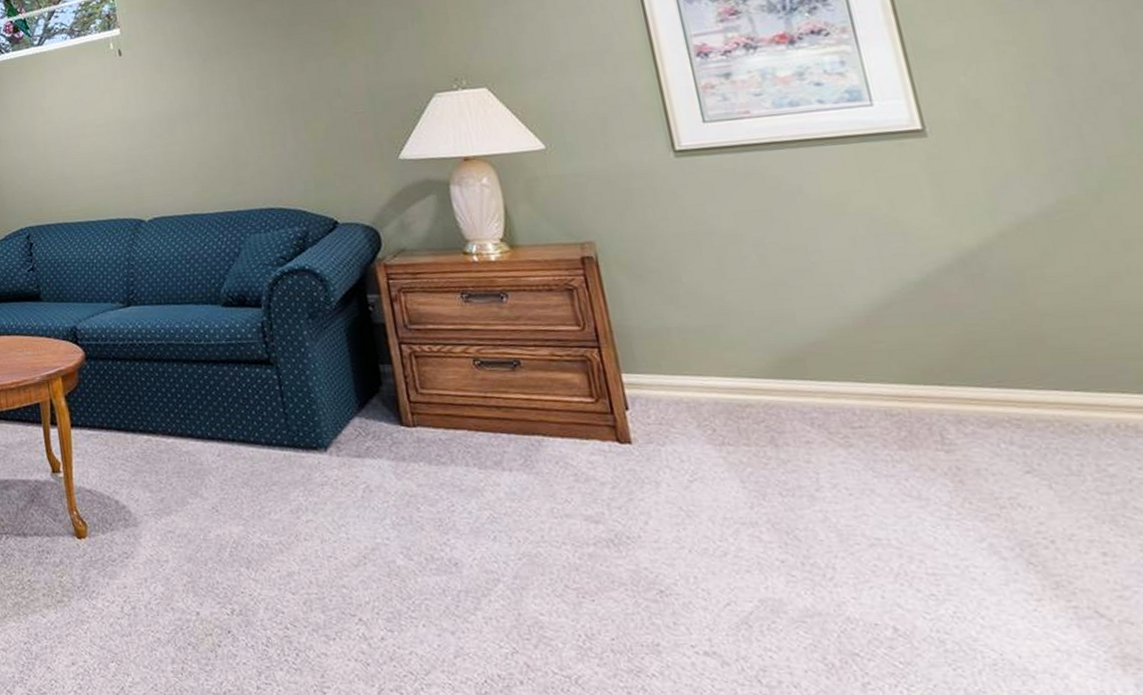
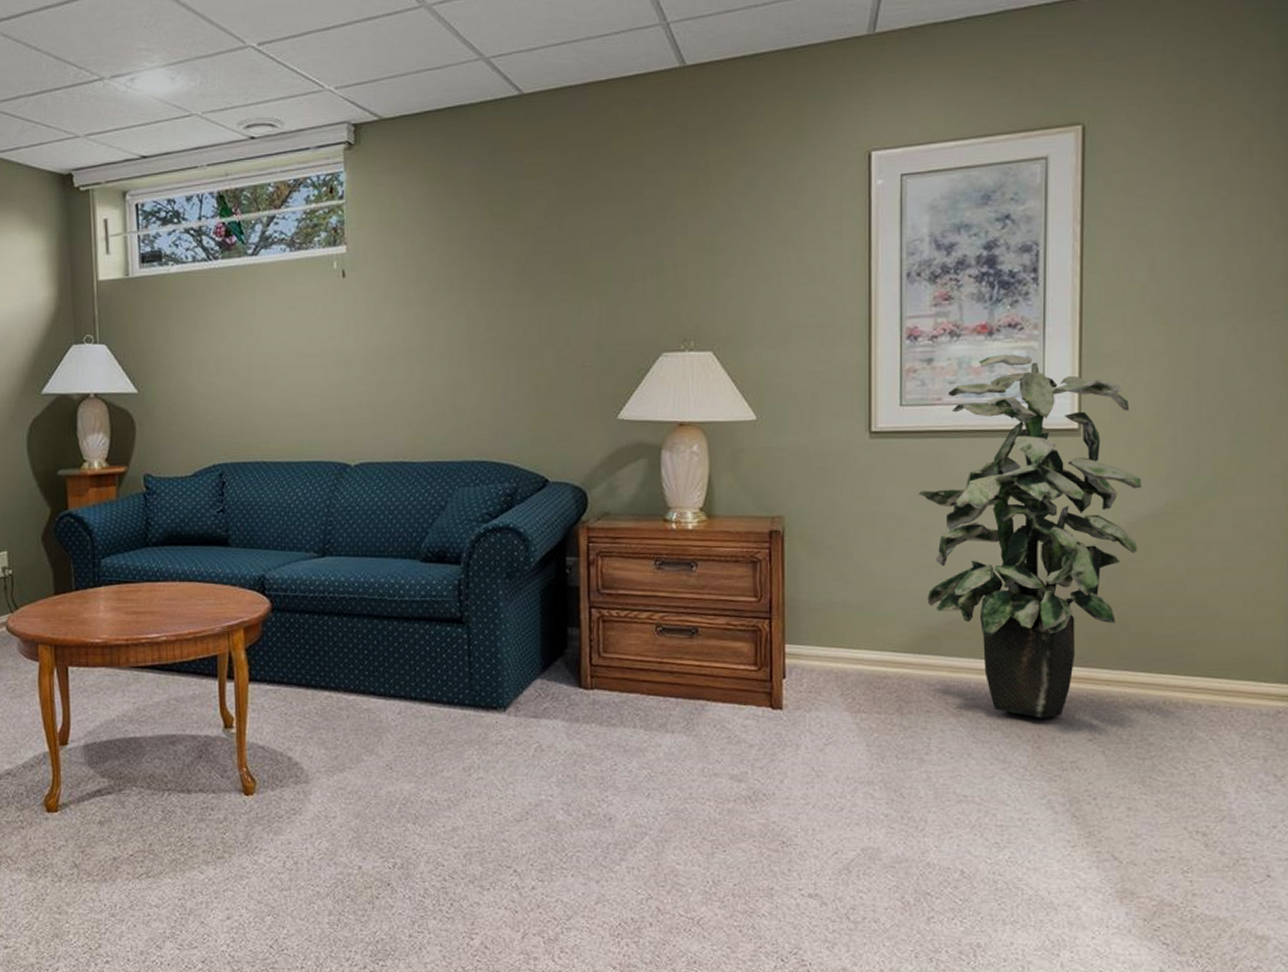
indoor plant: none [743,60,1034,447] -> present [918,354,1142,718]

